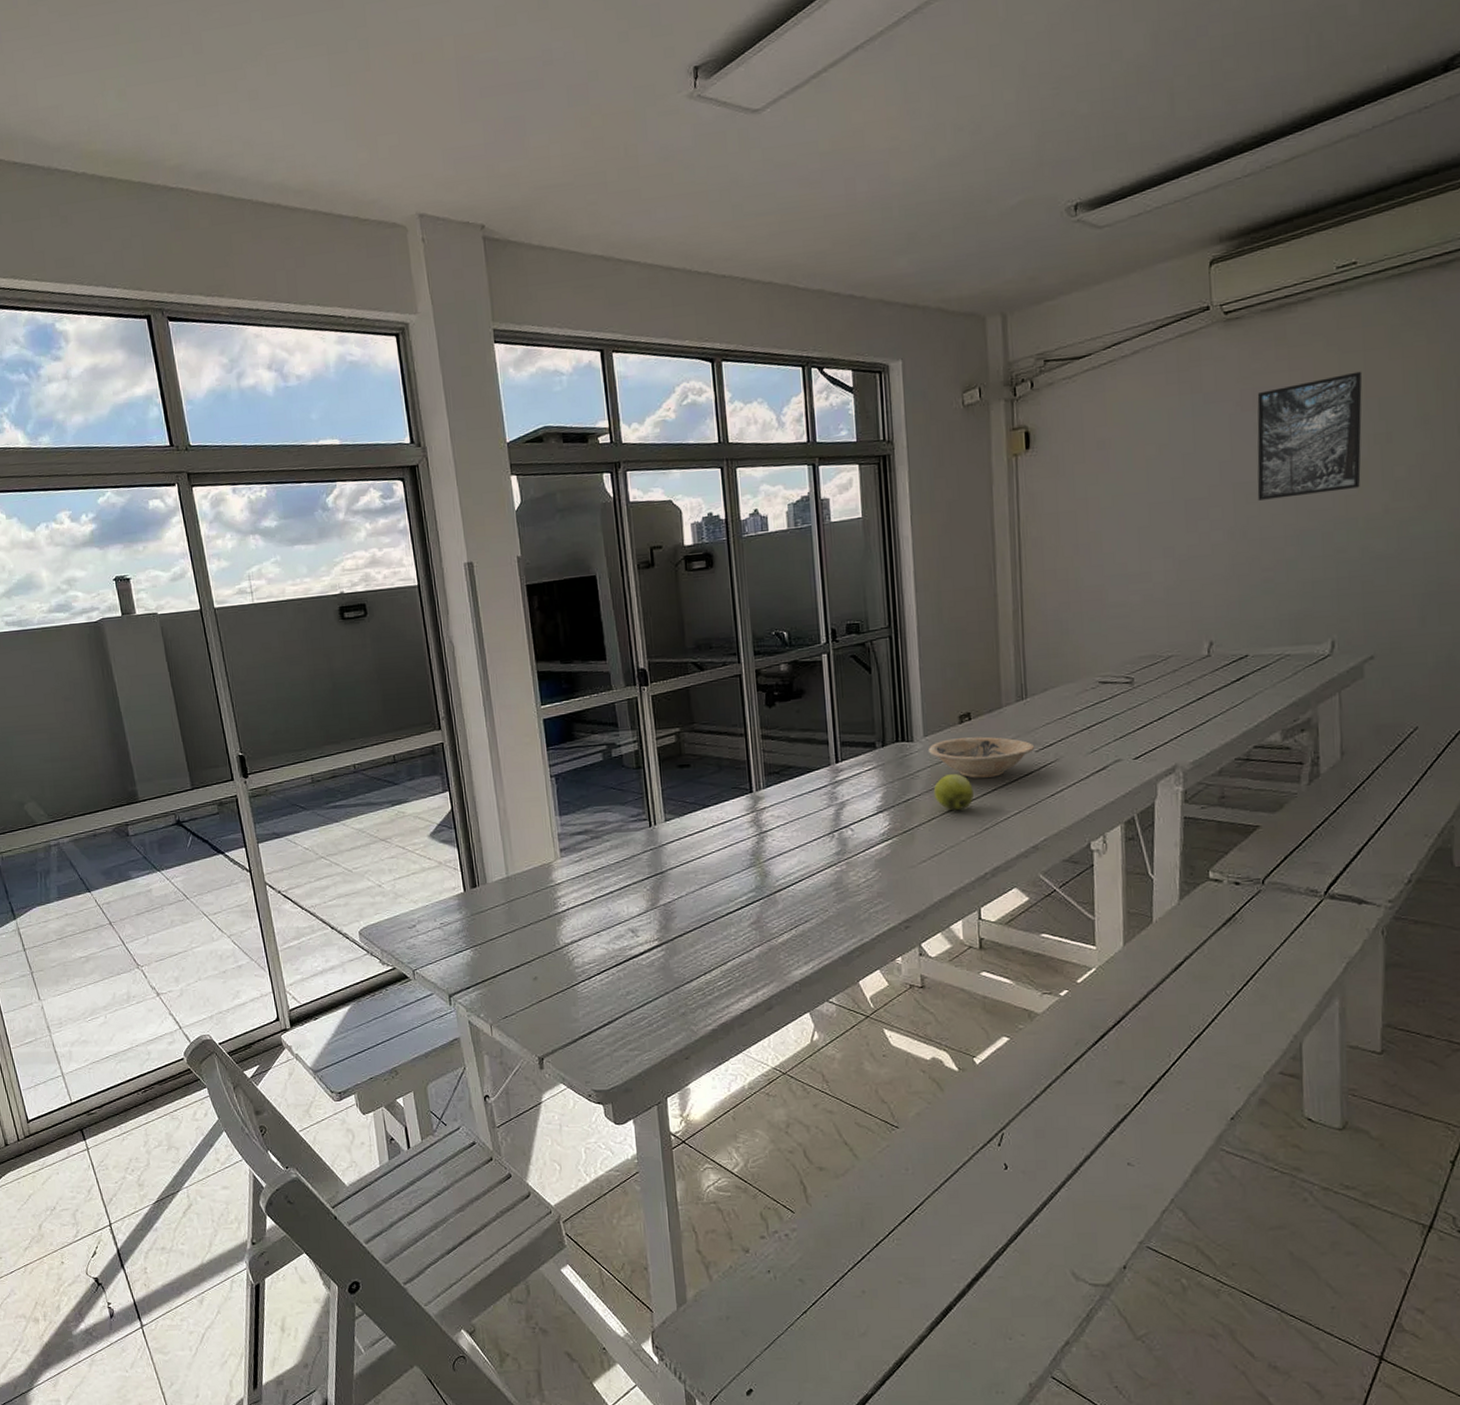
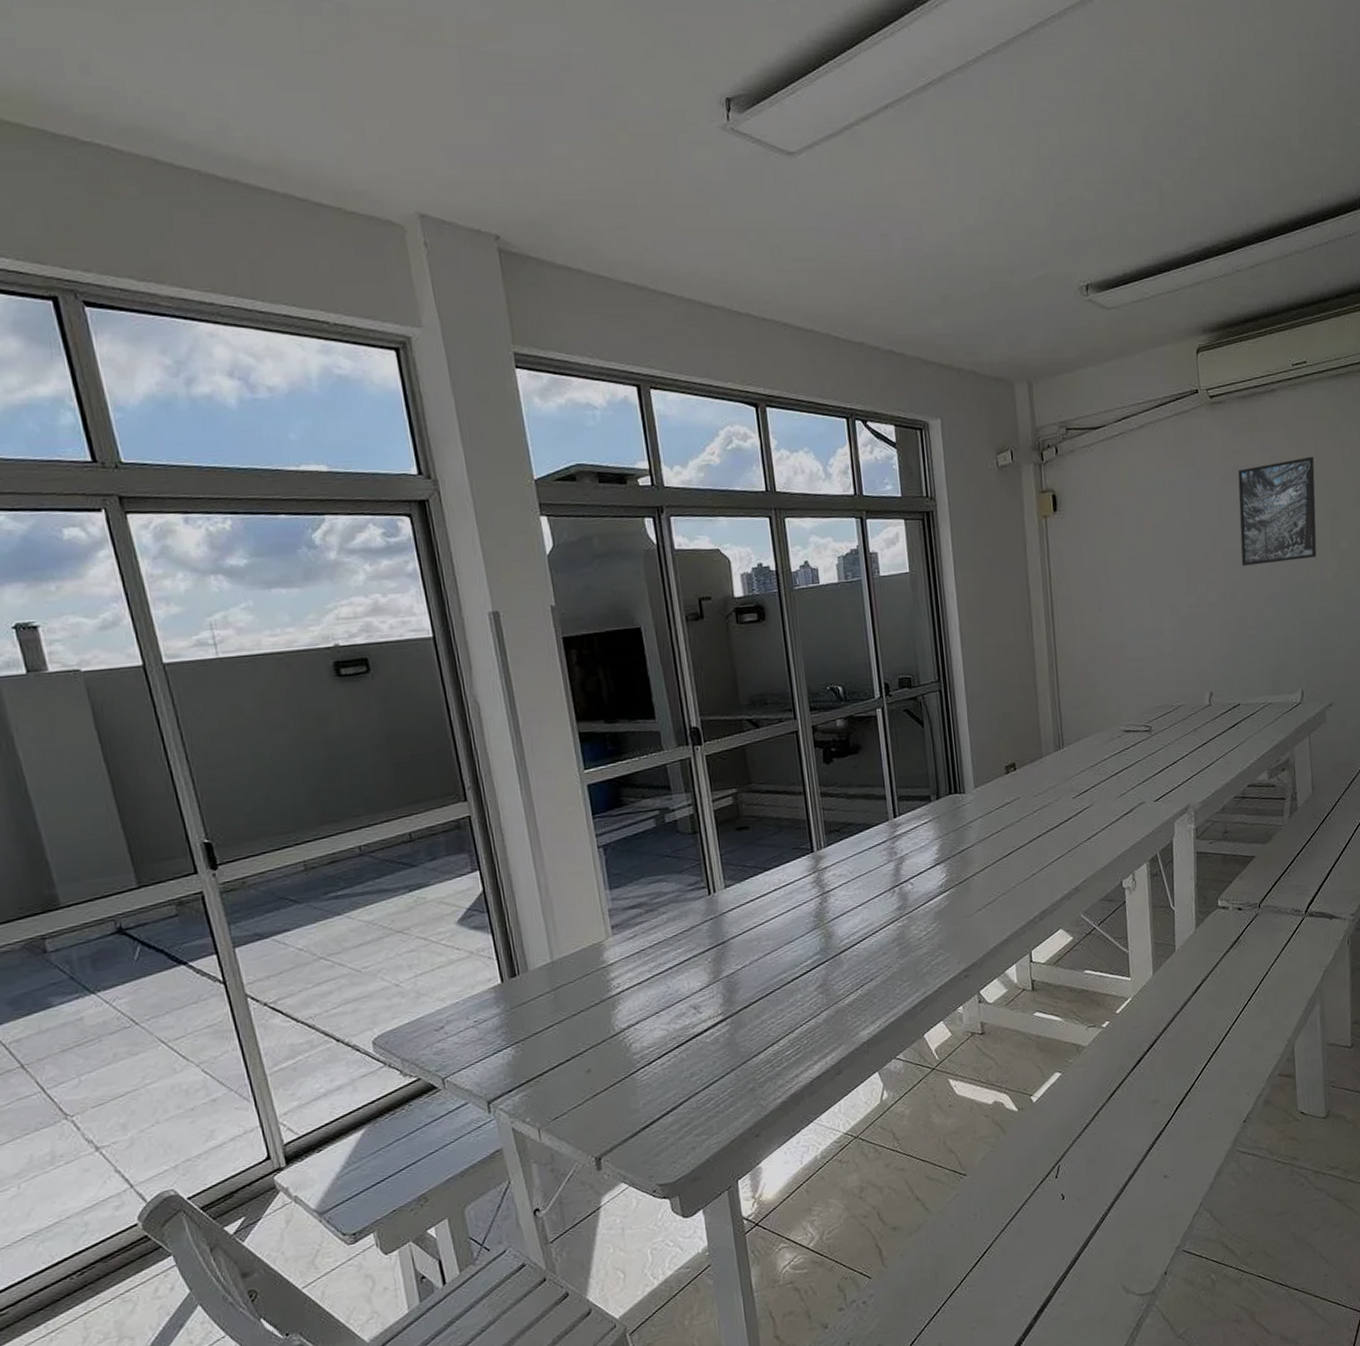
bowl: present [928,736,1035,778] -> none [978,785,1073,826]
apple: present [933,774,974,811] -> none [985,823,1021,859]

